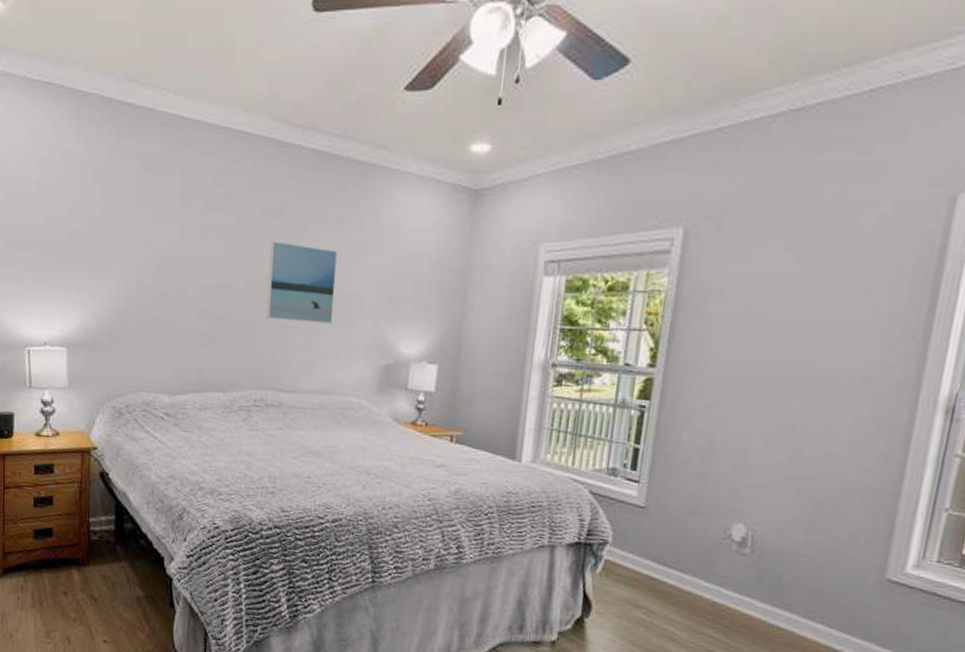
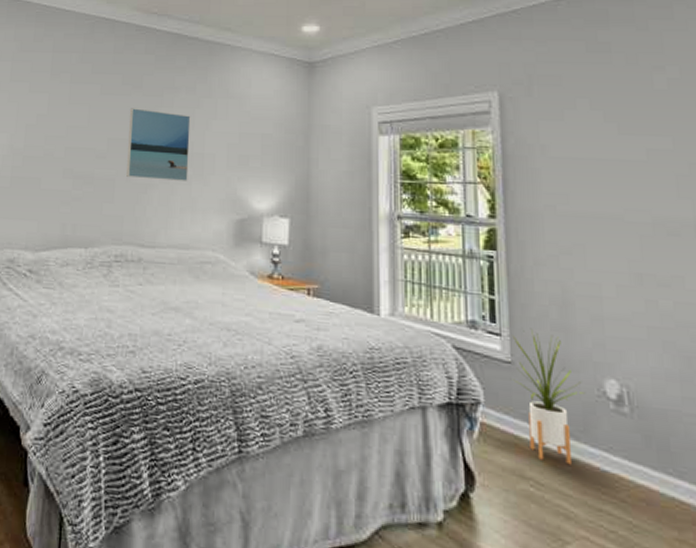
house plant: none [641,477,711,597] -> present [507,330,585,465]

